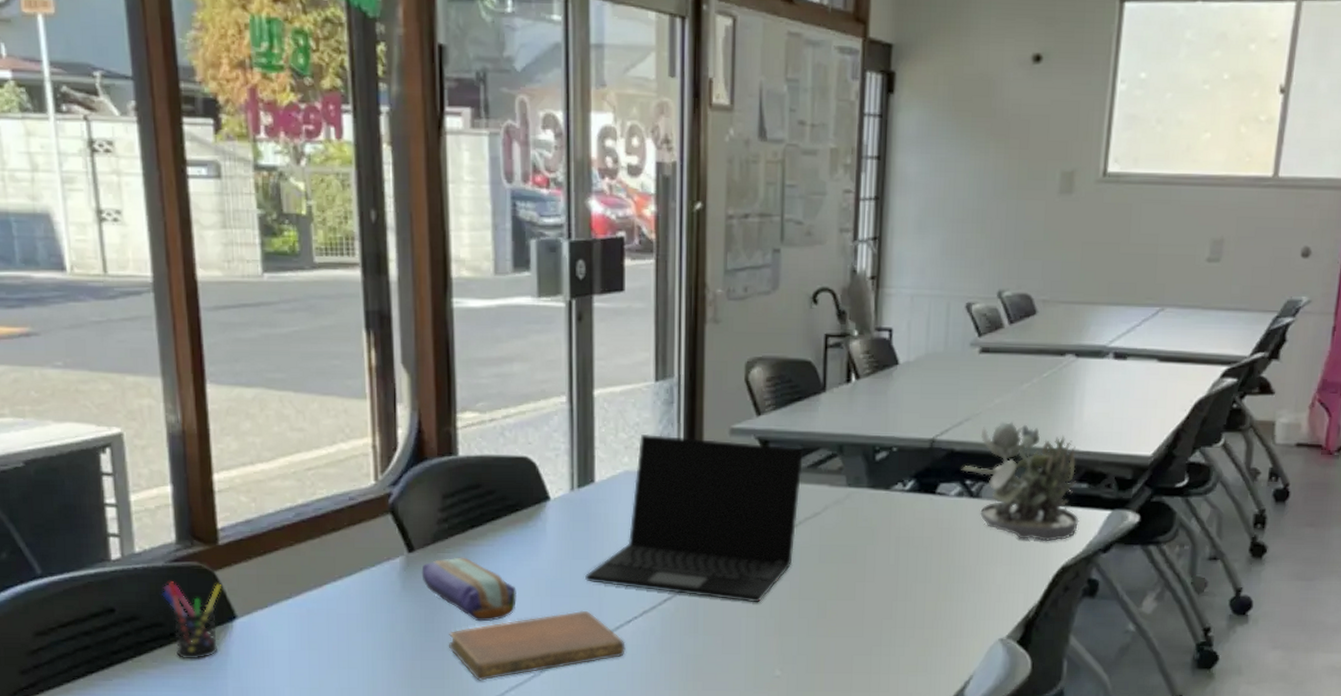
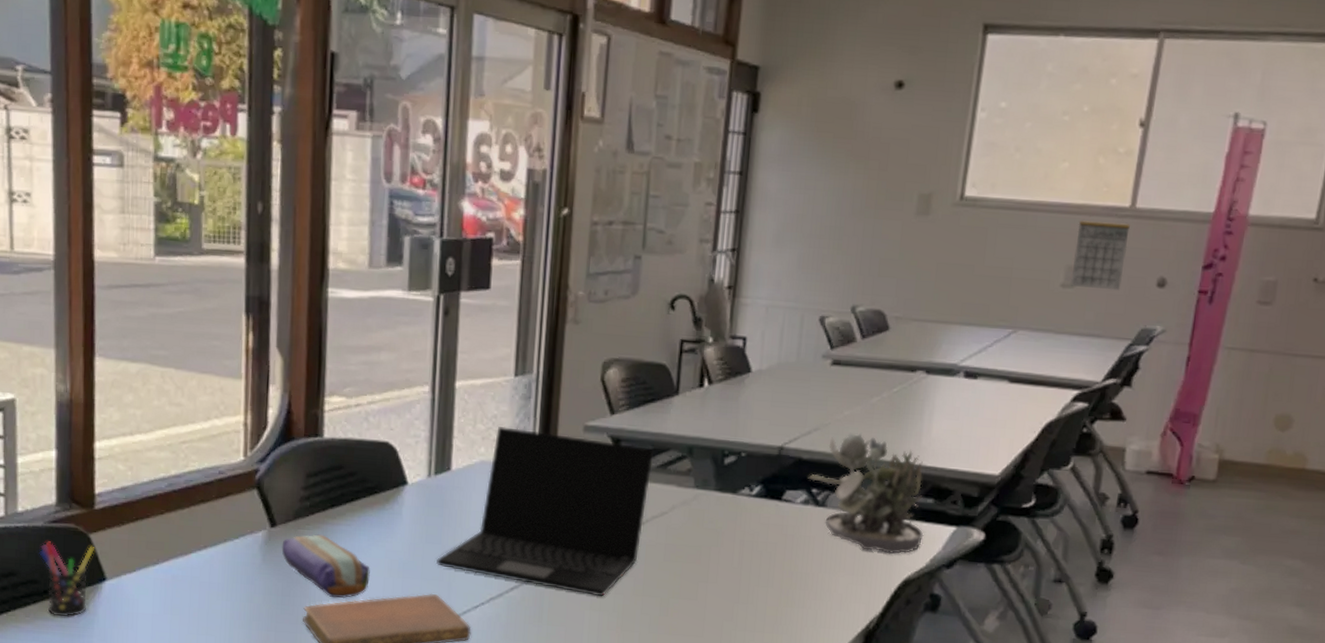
calendar: none [1216,185,1273,263] -> present [1070,214,1130,291]

